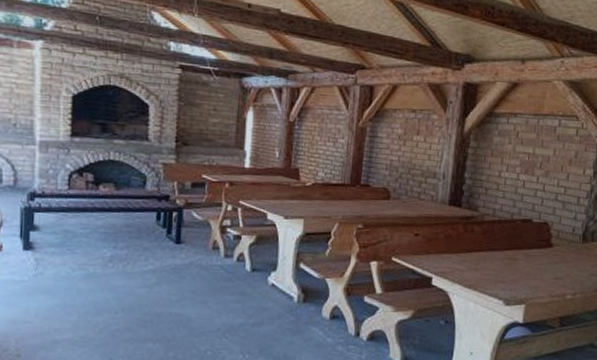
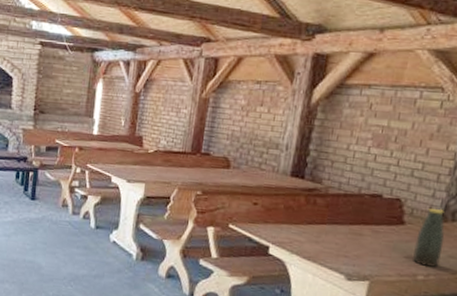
bottle: none [561,230,587,287] -> present [413,208,445,267]

